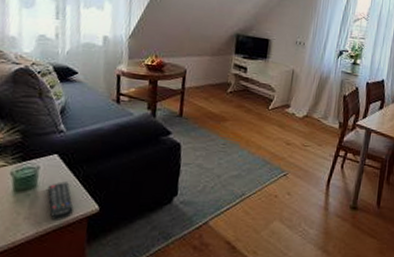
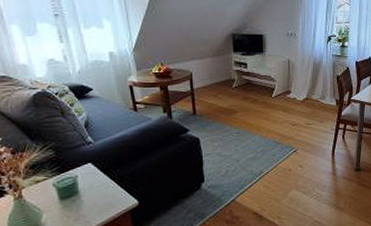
remote control: present [47,182,74,221] -> none [89,185,116,218]

